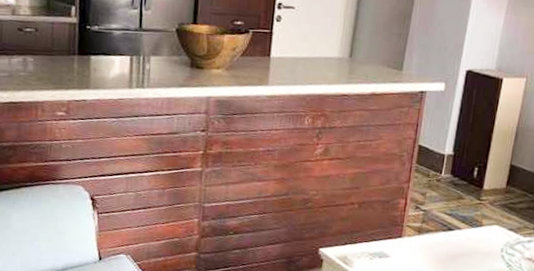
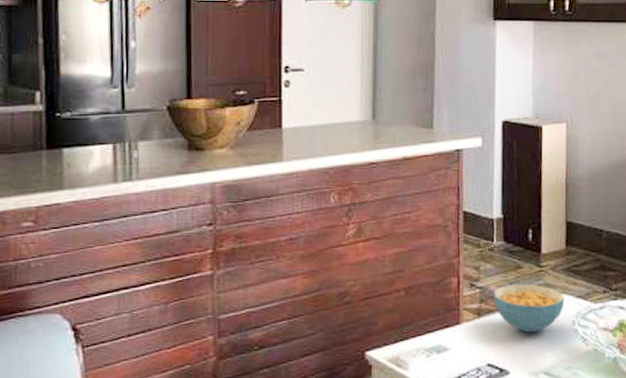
cereal bowl: none [434,211,497,254] -> present [494,284,565,333]

